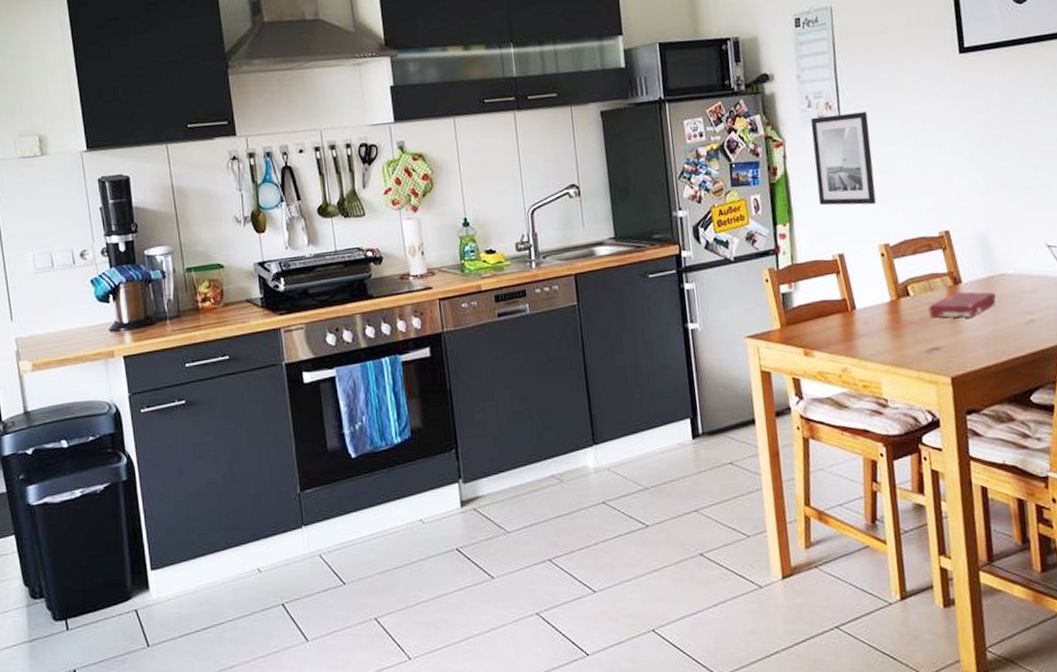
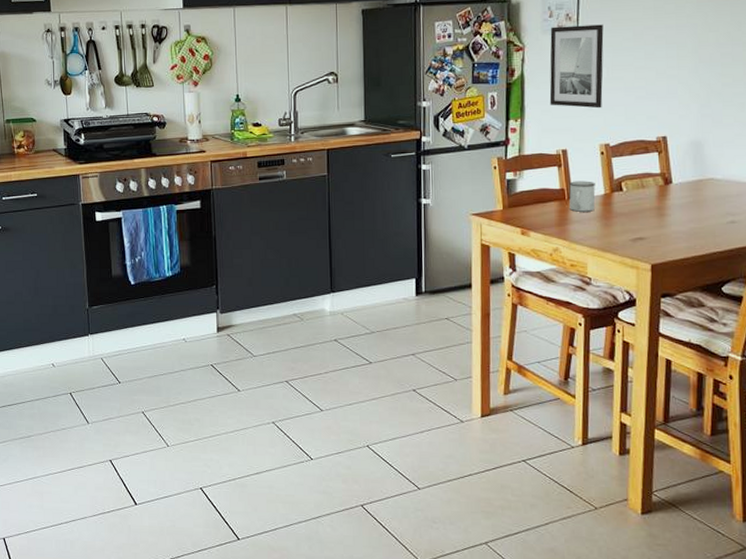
mug: none [850,287,882,324] -> present [569,181,596,212]
book: present [928,291,997,319] -> none [638,191,703,214]

